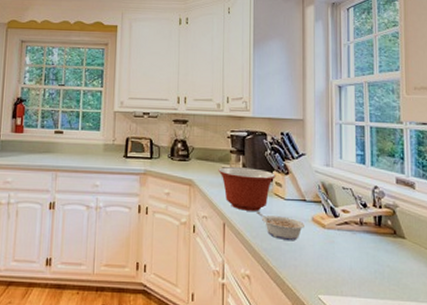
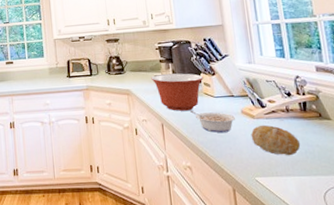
fruit: none [319,236,371,274] -> present [250,124,301,156]

